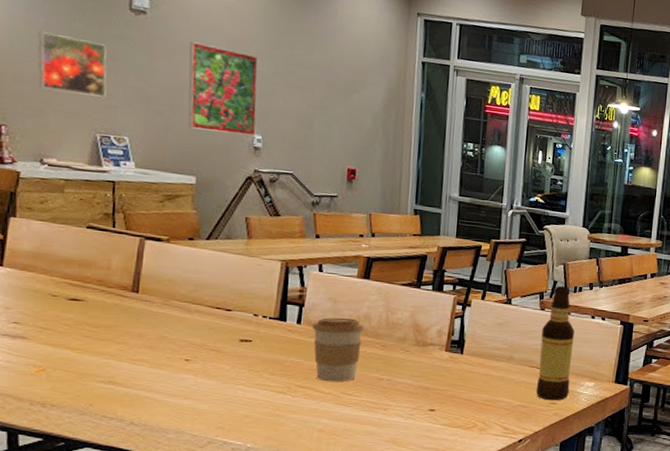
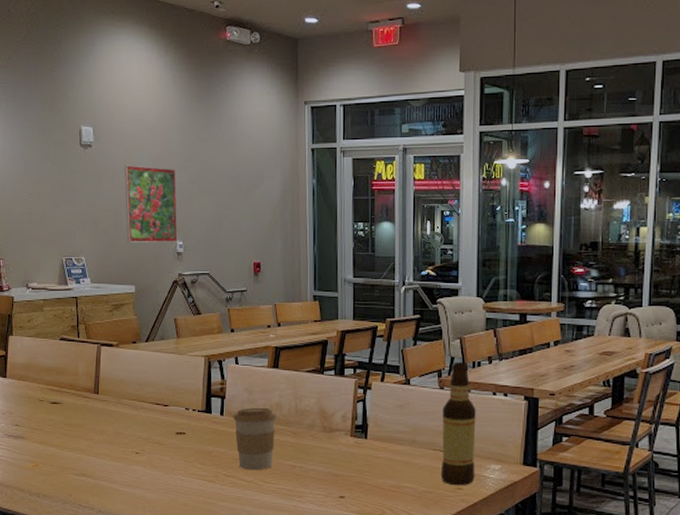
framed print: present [38,31,107,97] -> none [20,176,68,225]

